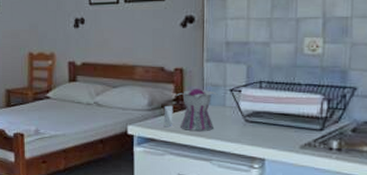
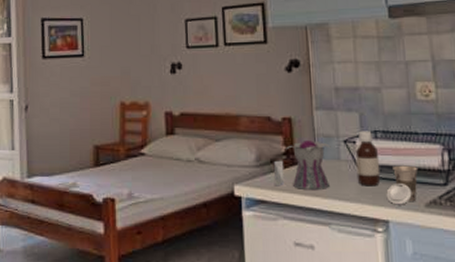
bottle: none [239,81,262,130] -> present [355,130,381,187]
cup: none [265,112,298,146] -> present [386,165,419,205]

